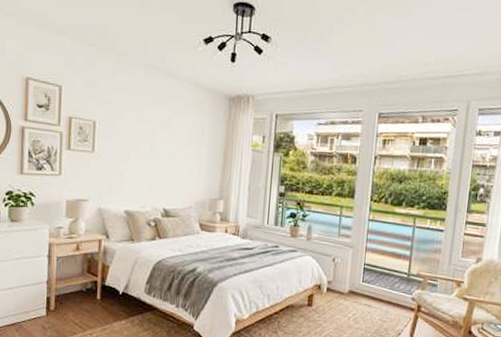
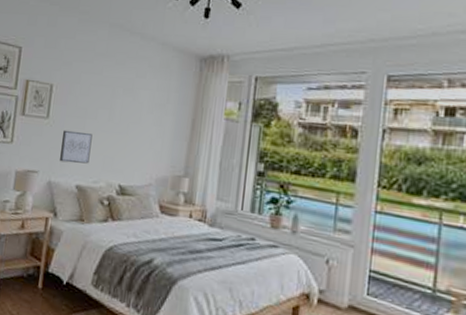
wall art: none [108,162,137,192] -> present [60,129,93,164]

